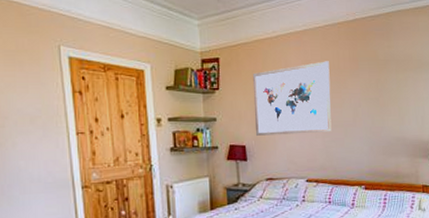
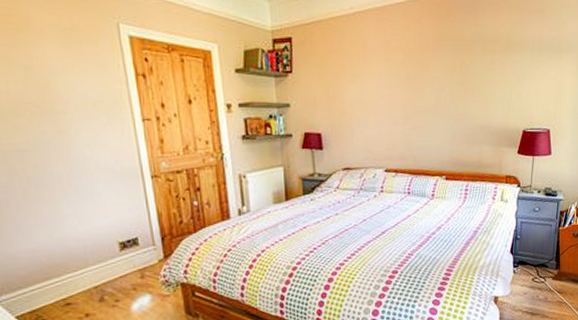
wall art: present [252,61,332,136] -> none [327,41,412,123]

